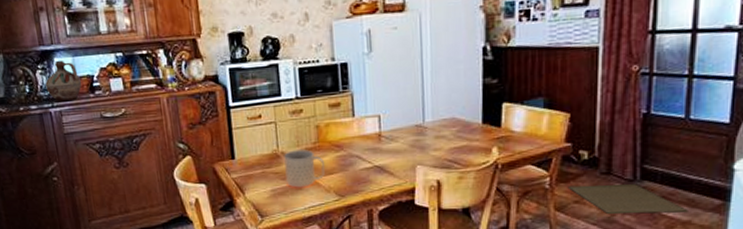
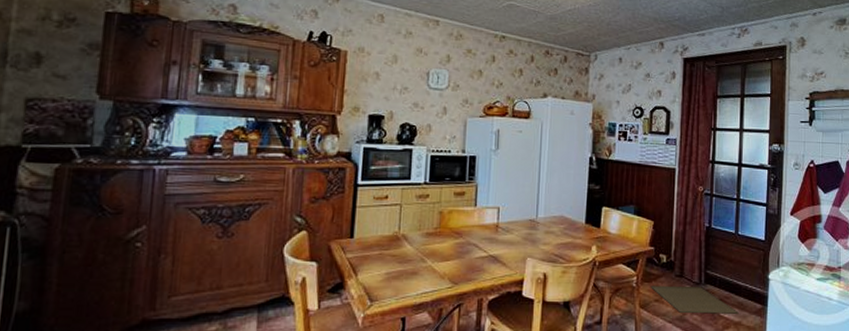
ceramic jug: present [45,60,82,103] -> none [156,116,201,162]
mug: present [284,149,325,188] -> none [402,234,444,273]

